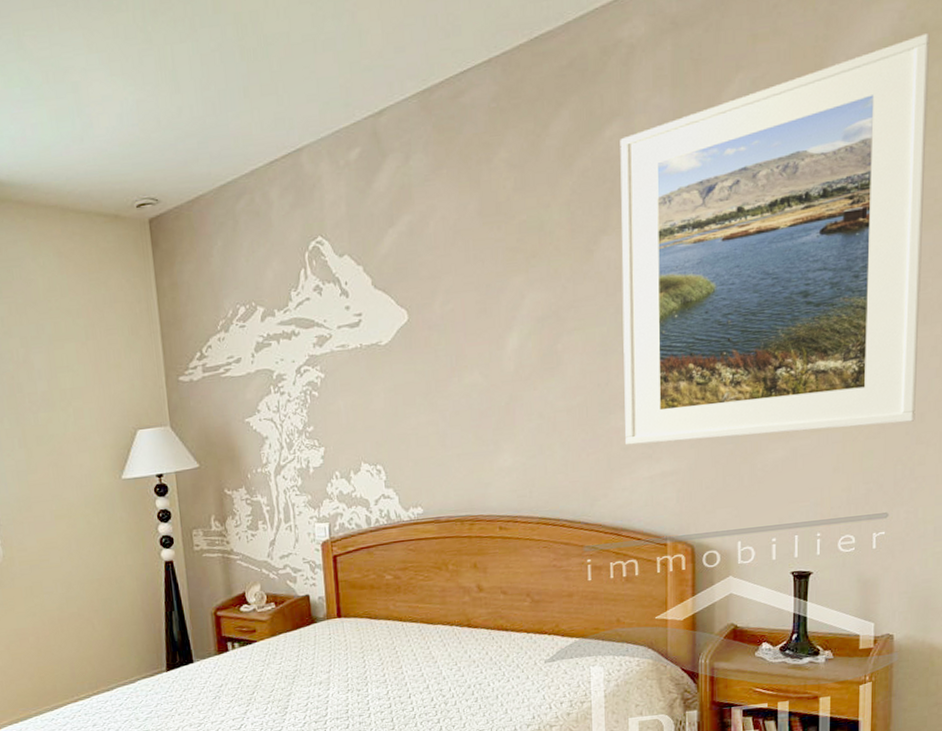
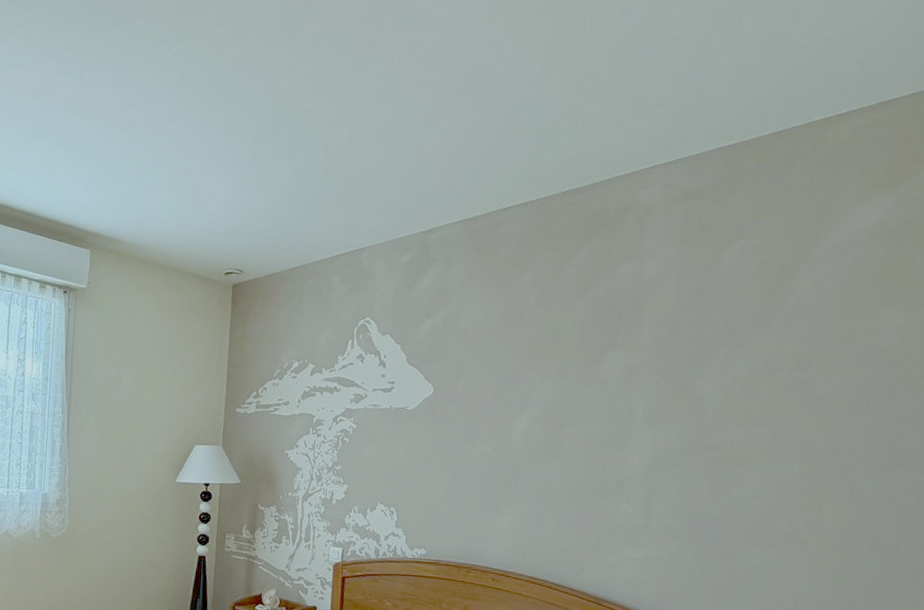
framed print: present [620,33,930,446] -> none [614,230,914,552]

